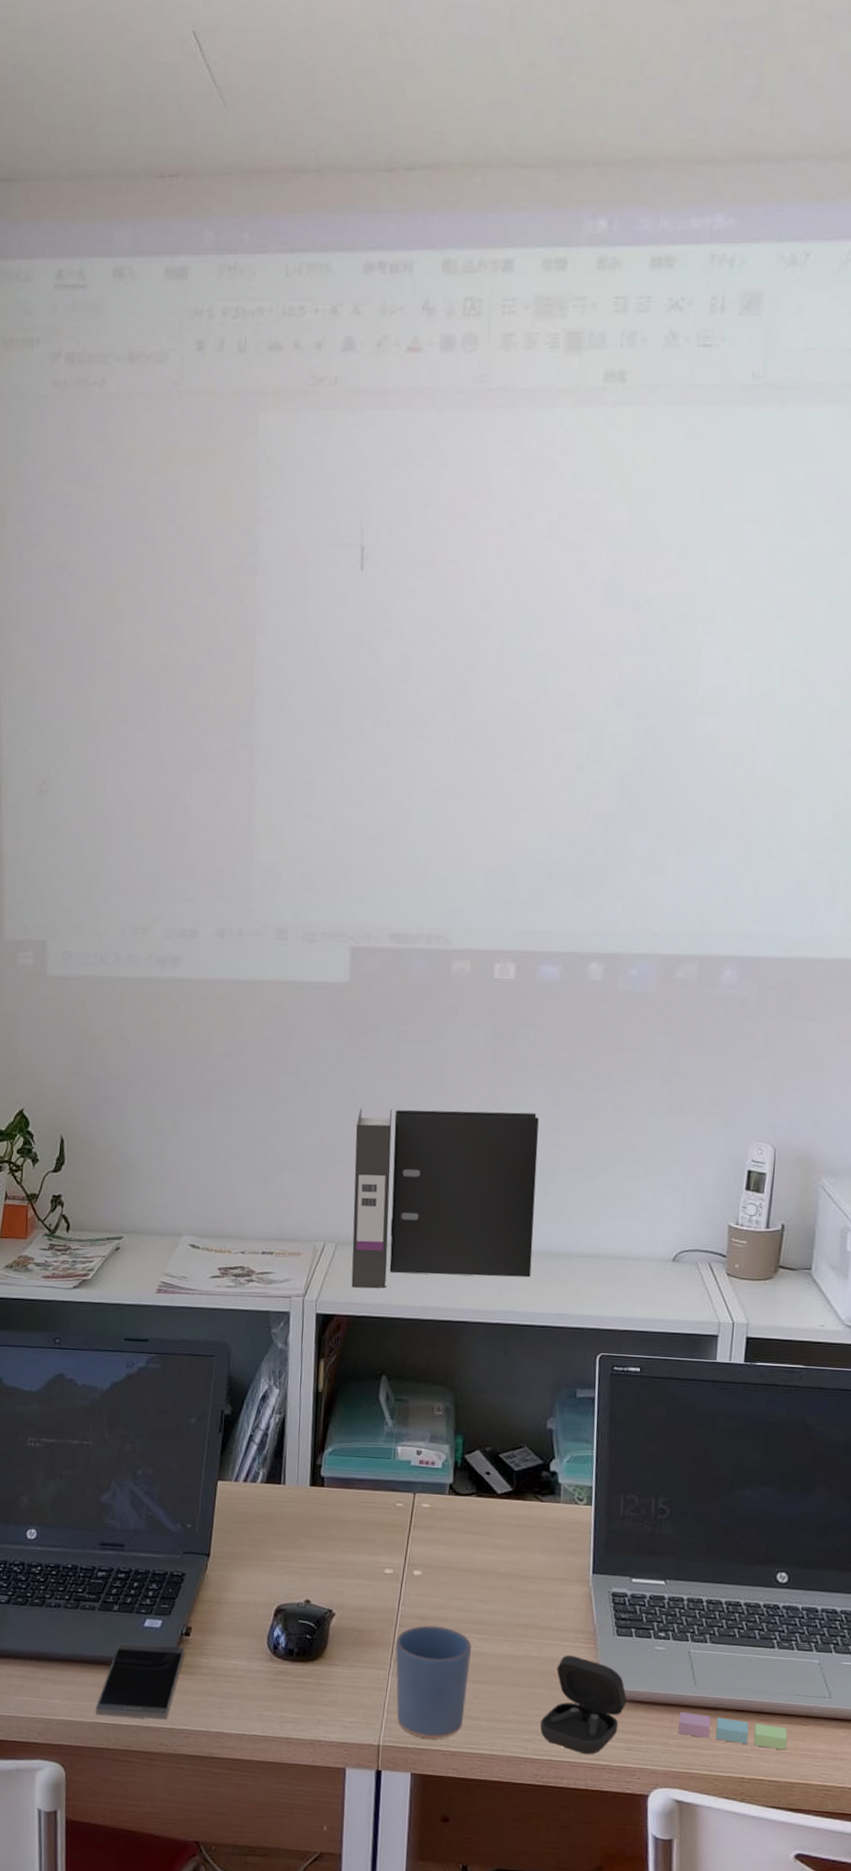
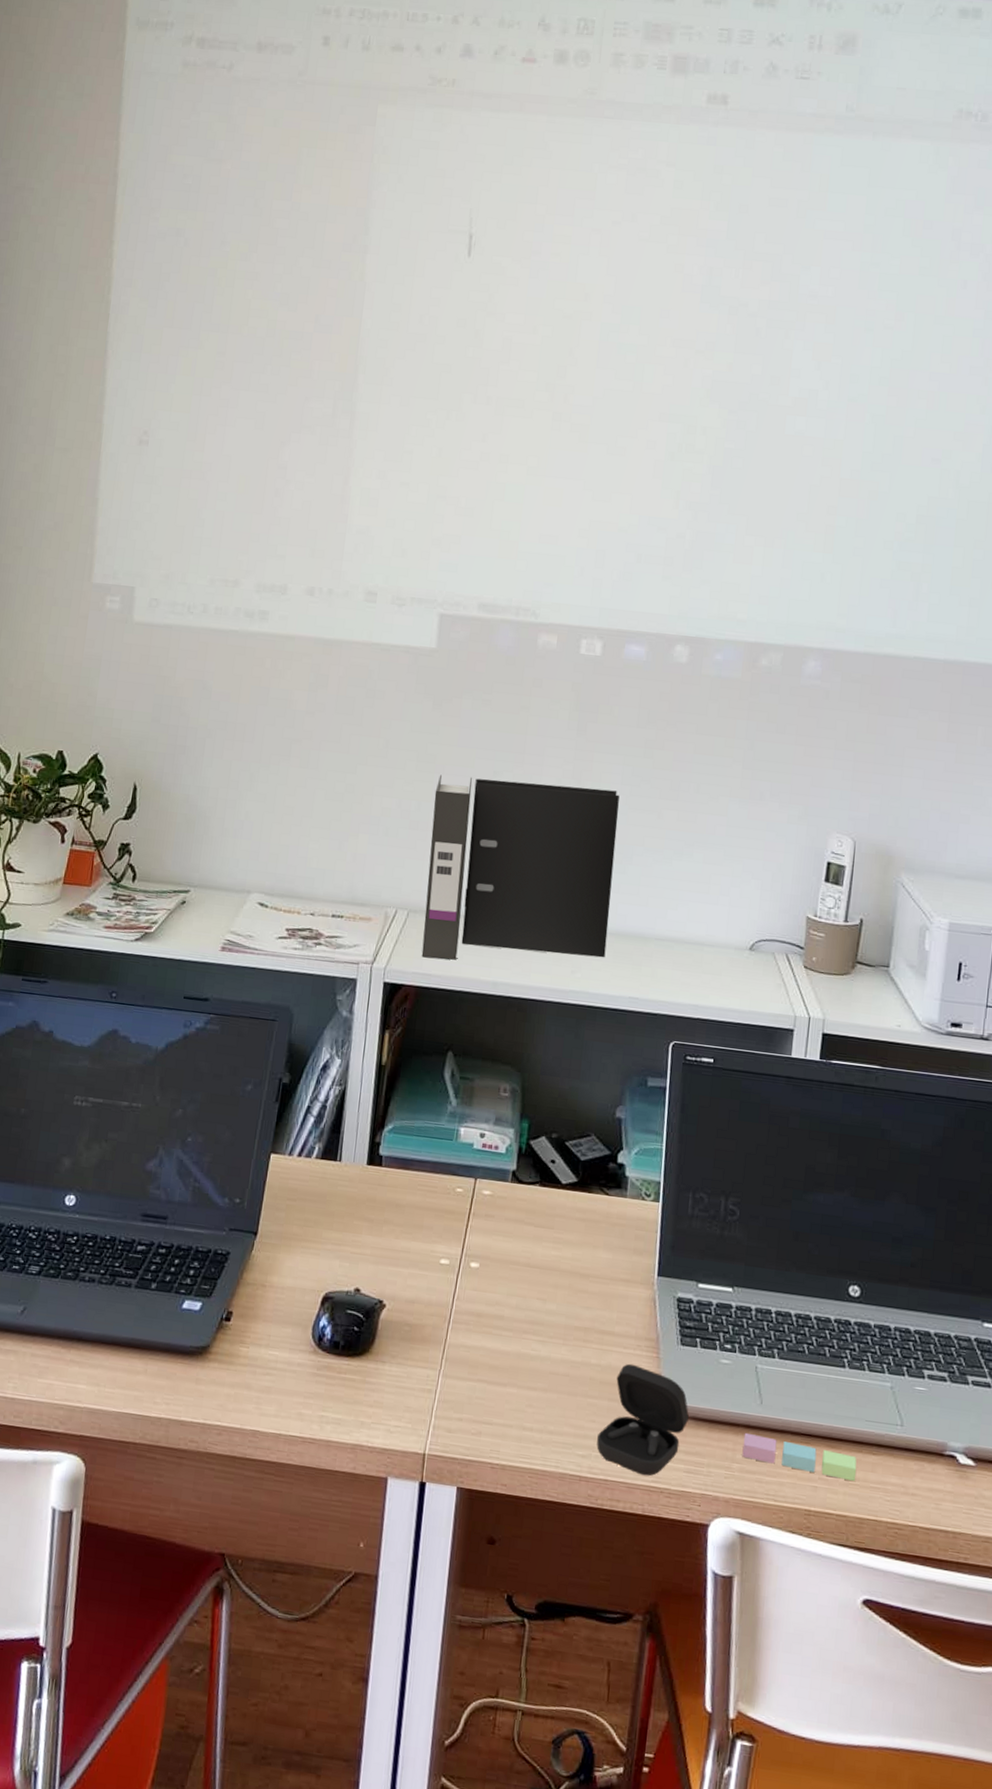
smartphone: present [95,1643,186,1720] -> none [122,1325,225,1414]
mug: present [395,1625,471,1739] -> none [445,1323,528,1450]

